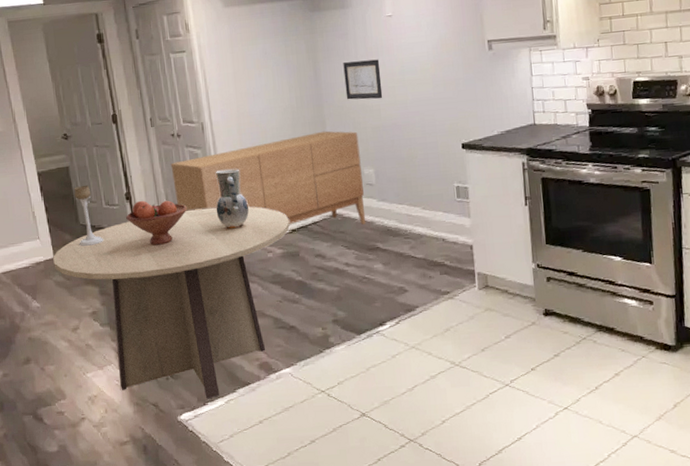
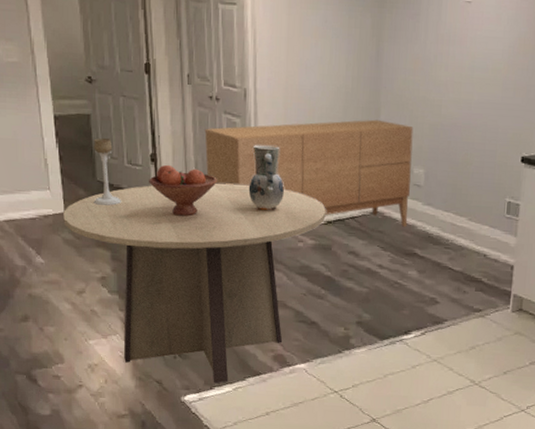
wall art: present [343,59,383,100] -> none [407,47,450,94]

